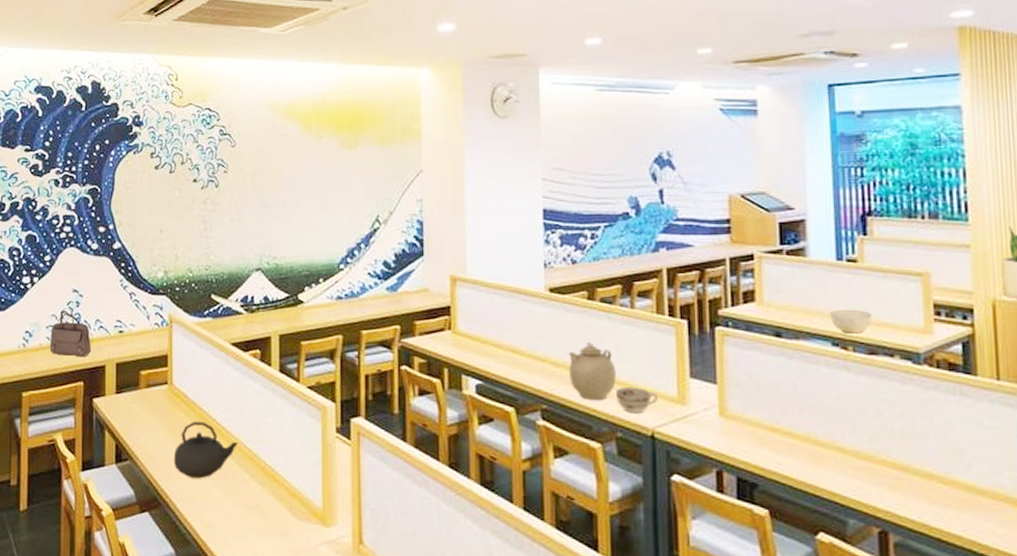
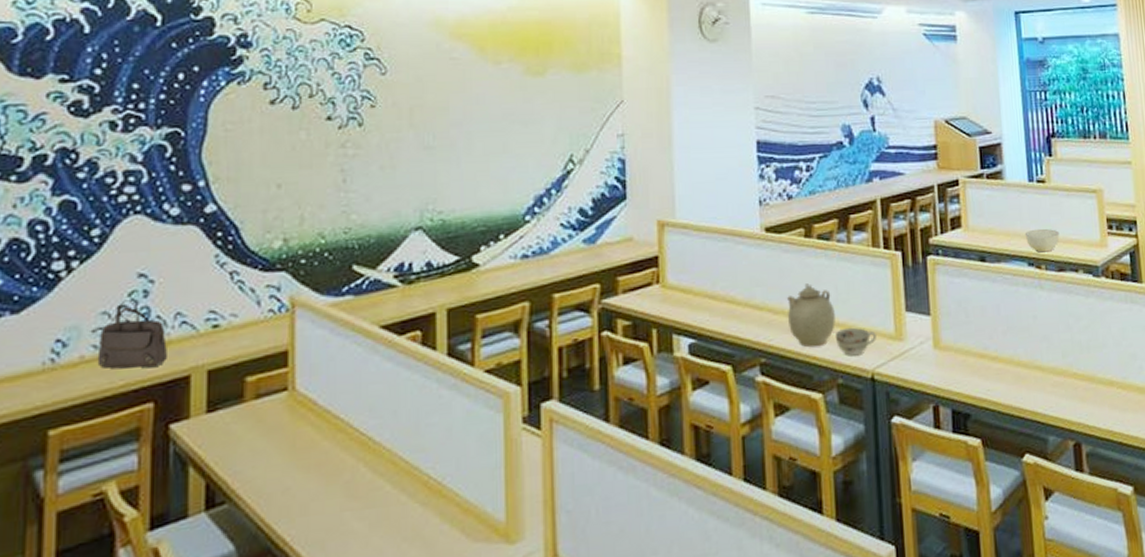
teapot: present [173,421,239,479] -> none [296,434,392,513]

